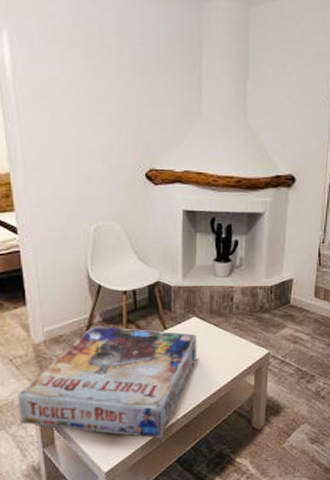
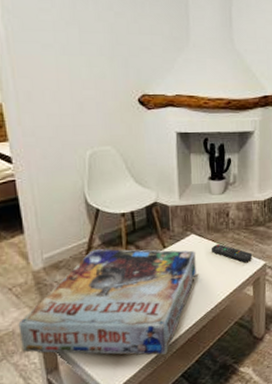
remote control: none [214,328,256,350] -> present [212,243,253,262]

